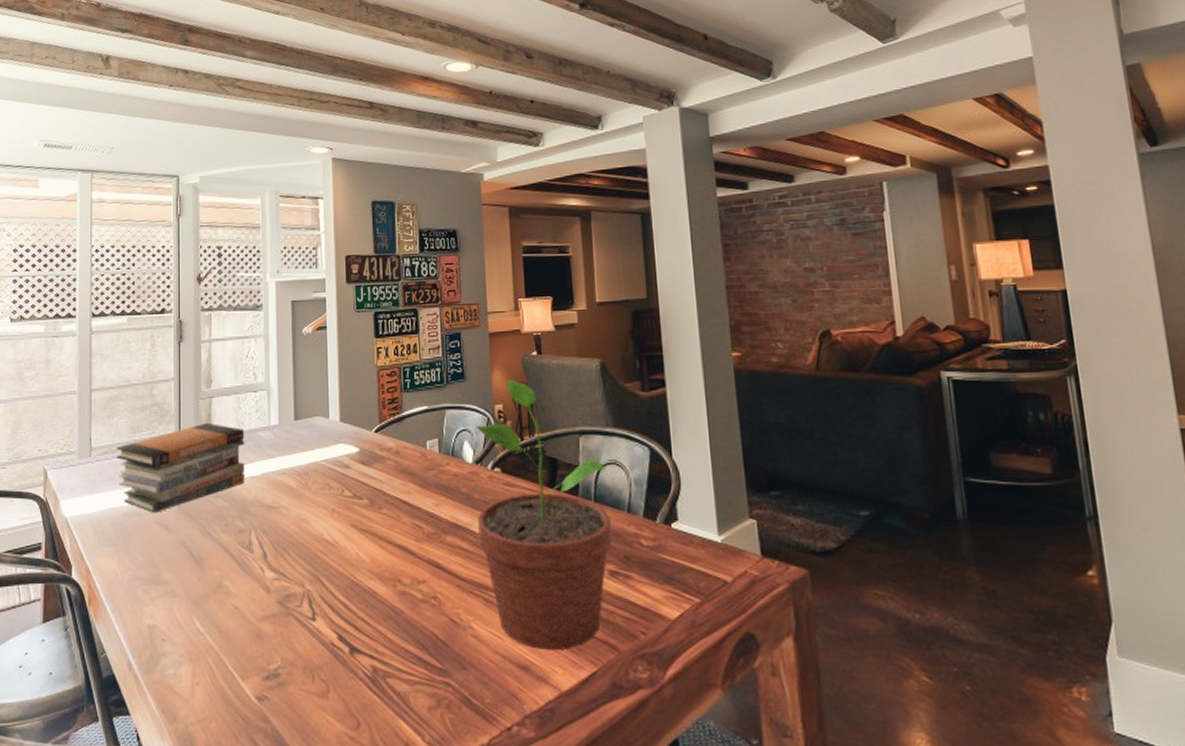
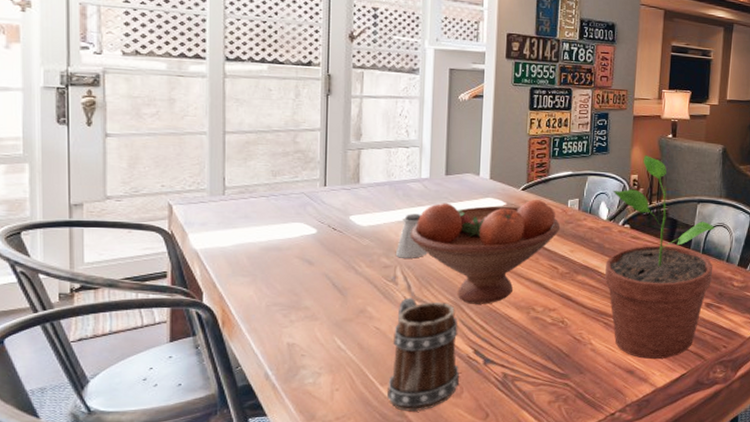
book stack: present [116,422,246,513] -> none [254,171,395,248]
saltshaker: none [249,467,282,520] -> present [395,214,428,258]
mug: none [249,568,325,716] -> present [387,297,460,412]
fruit bowl: none [264,443,421,575] -> present [411,200,561,304]

